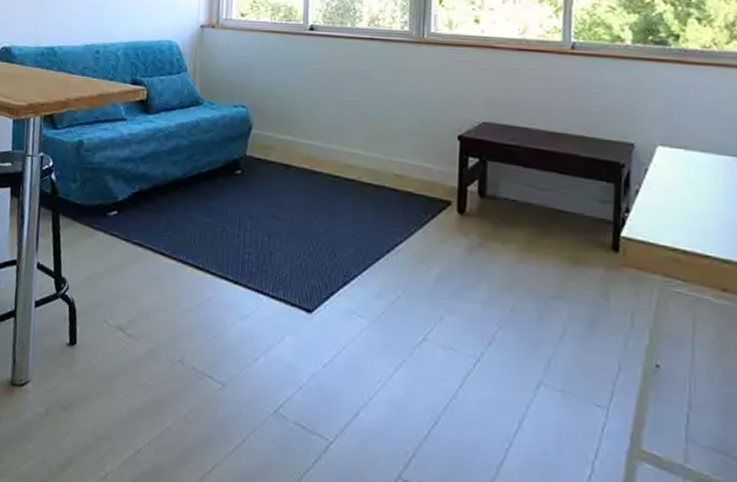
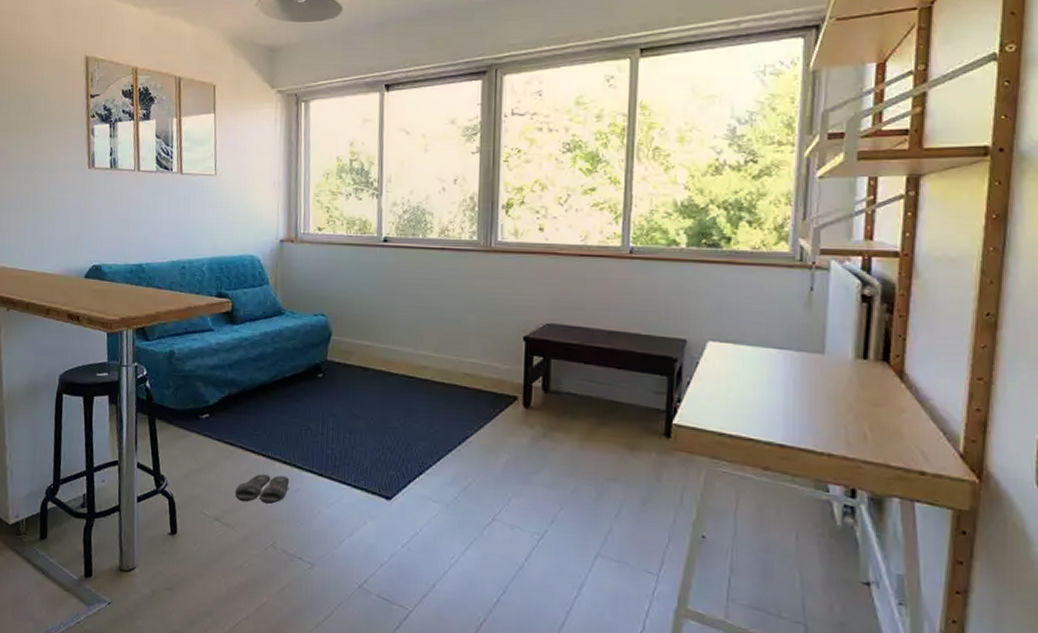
slippers: none [142,279,201,313] -> present [235,474,290,504]

